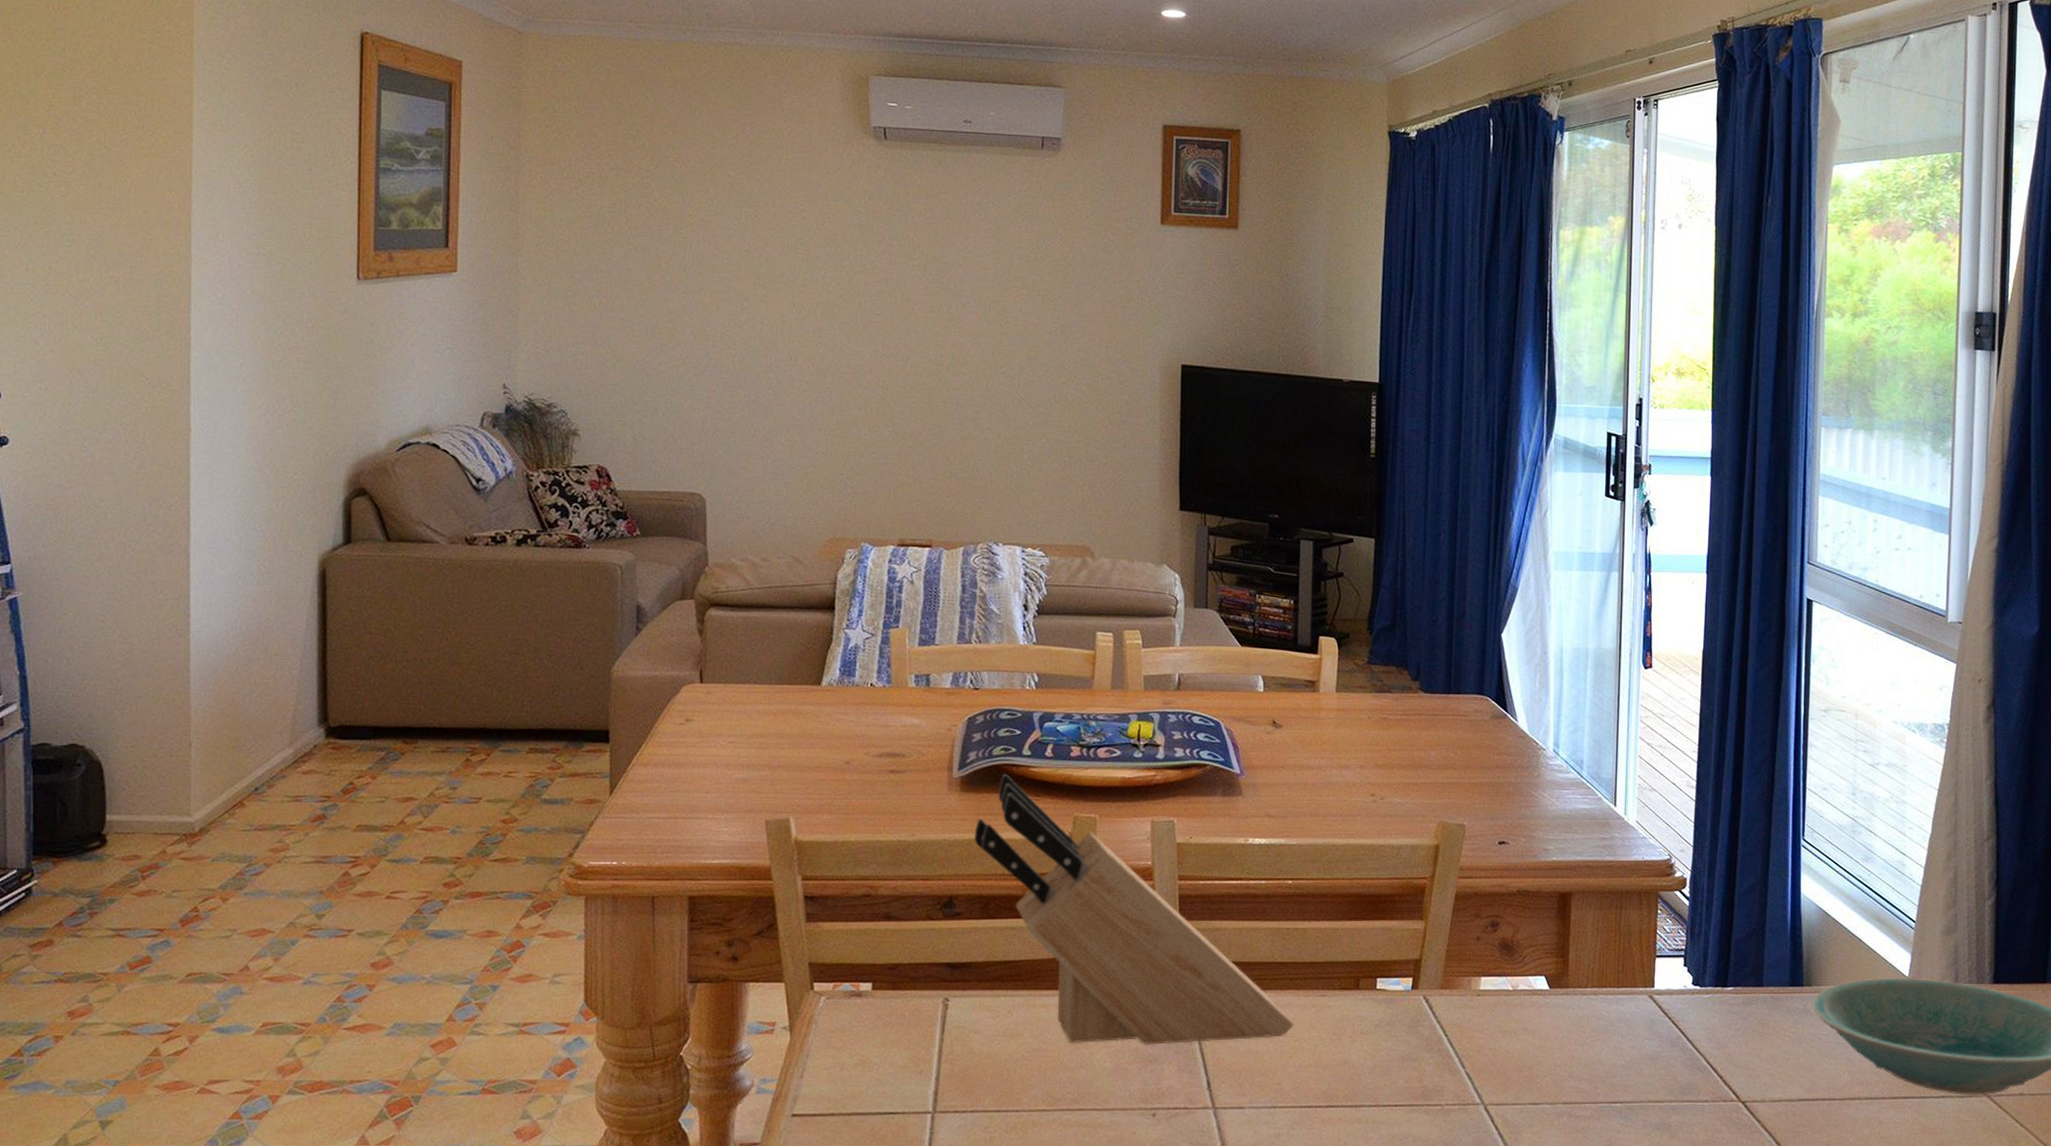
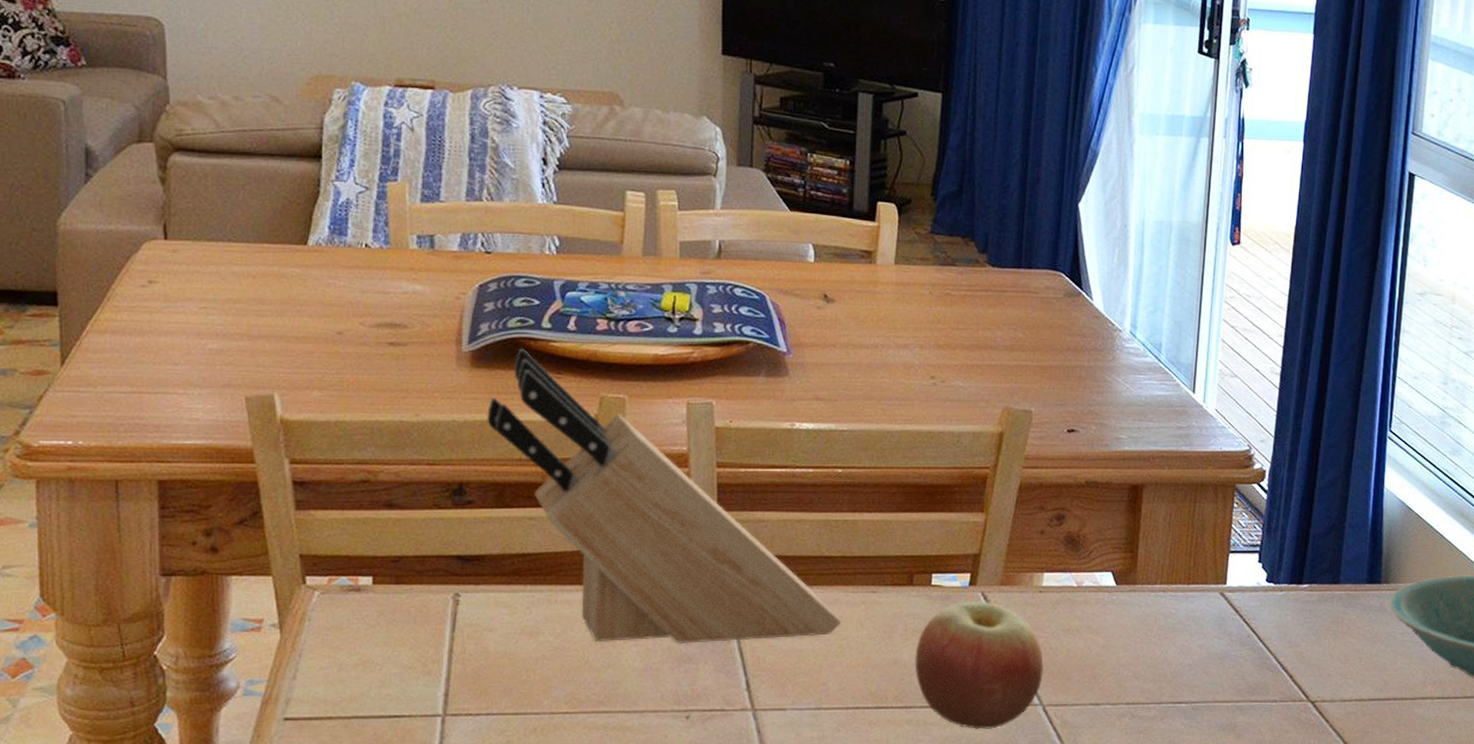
apple: none [1363,1003,1485,1128] -> present [915,600,1044,729]

